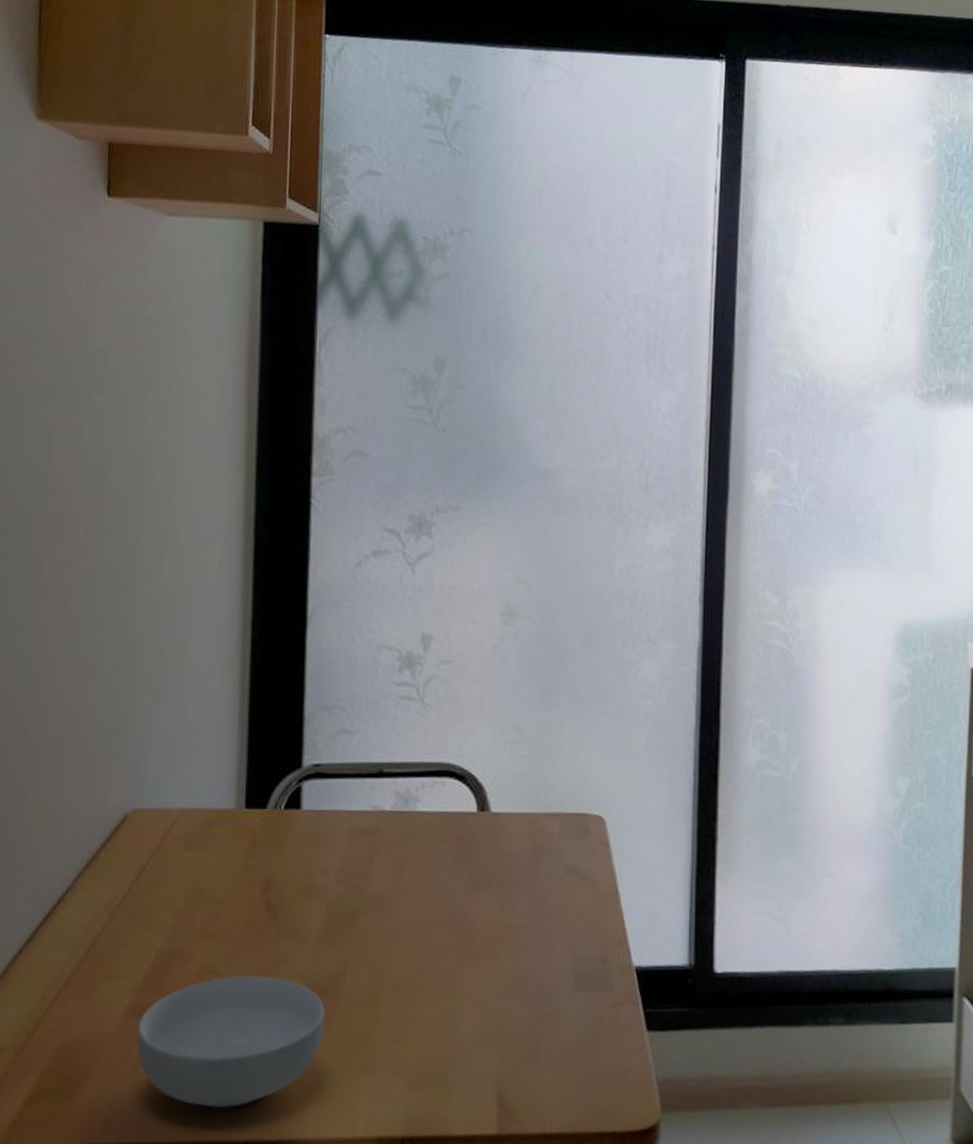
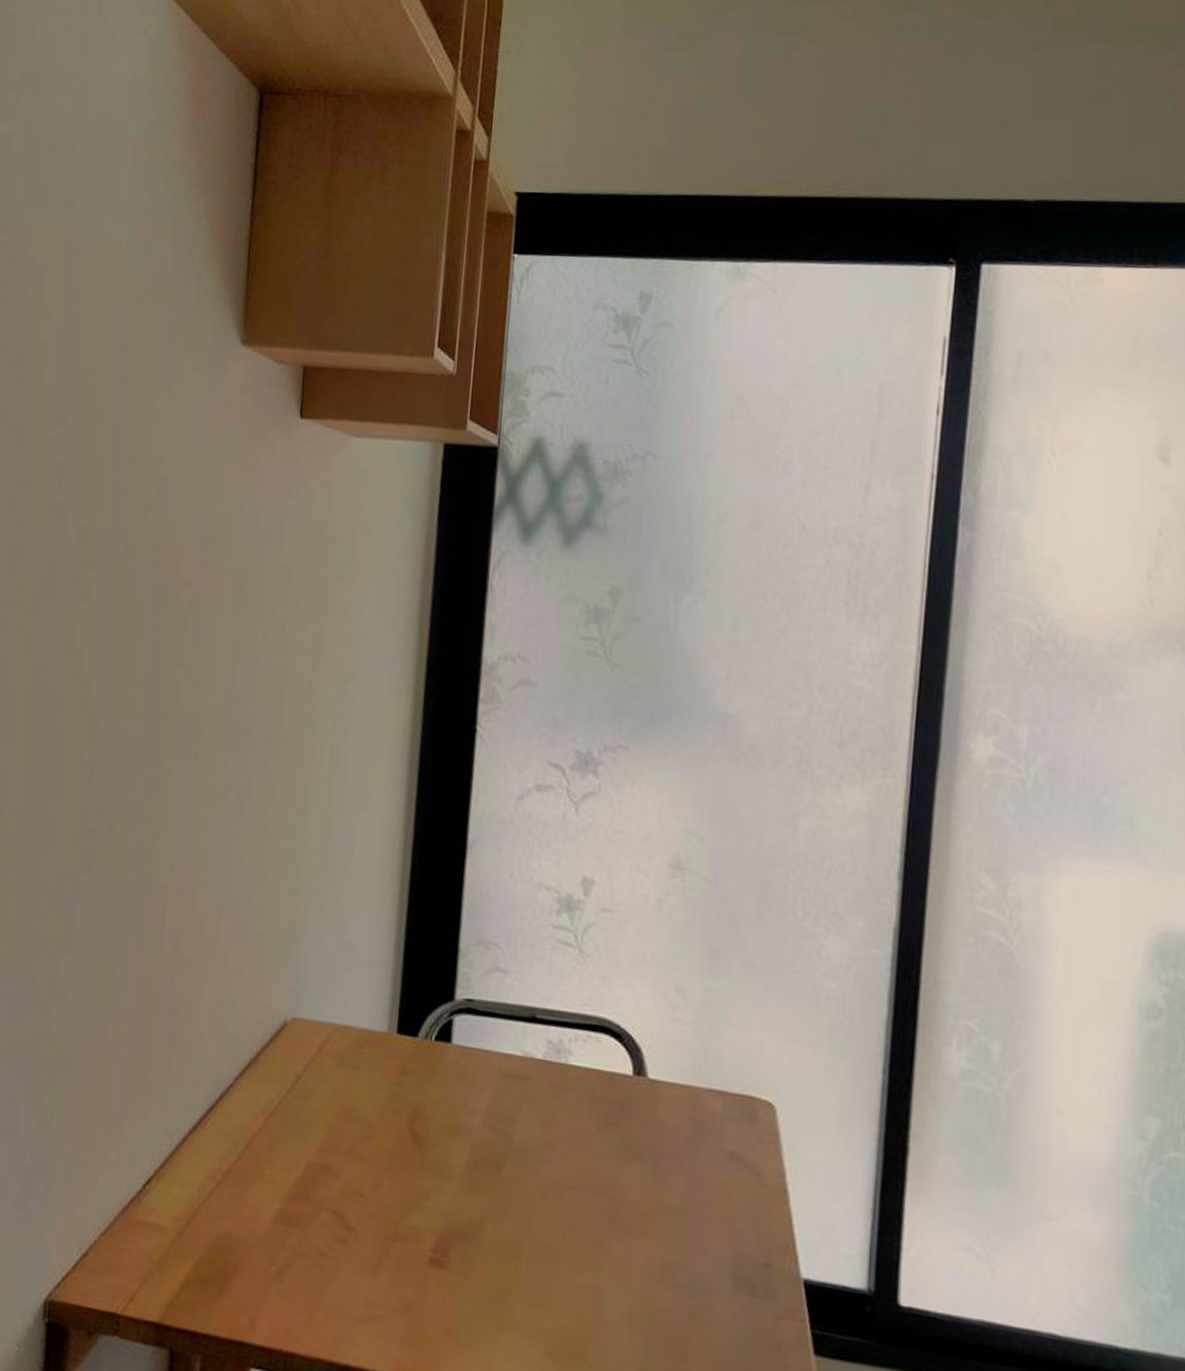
cereal bowl: present [136,975,326,1109] -> none [284,1200,466,1336]

